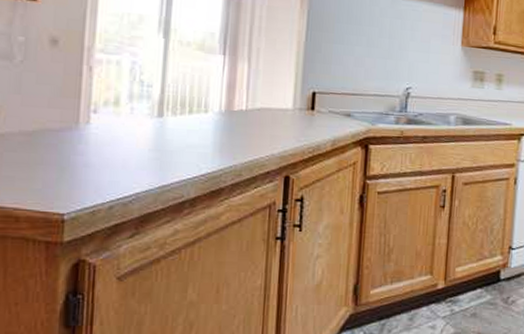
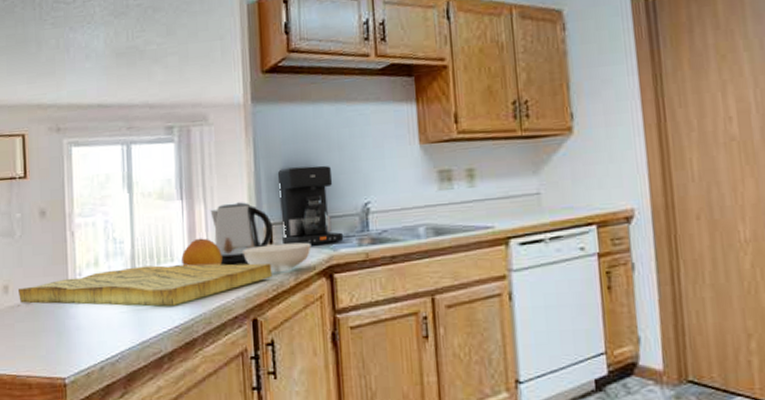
cutting board: none [12,112,310,155] -> present [18,263,272,306]
fruit: none [216,94,261,123] -> present [181,238,223,266]
kettle: none [254,65,316,126] -> present [210,201,272,266]
bowl: none [282,110,352,138] -> present [241,242,312,273]
coffee maker: none [324,44,383,118] -> present [278,165,344,246]

